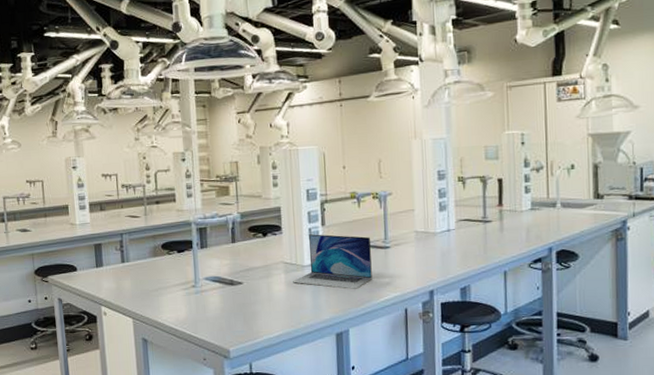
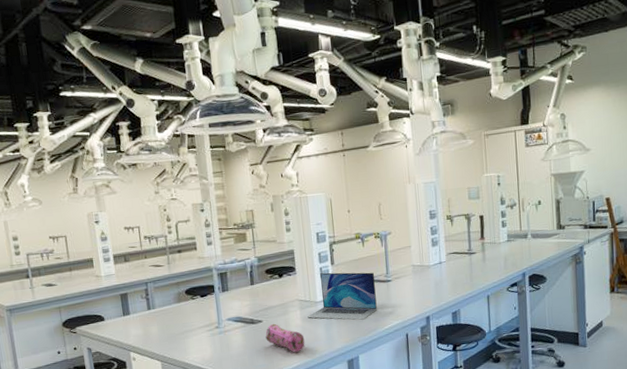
pencil case: none [245,286,289,320] -> present [265,323,305,353]

